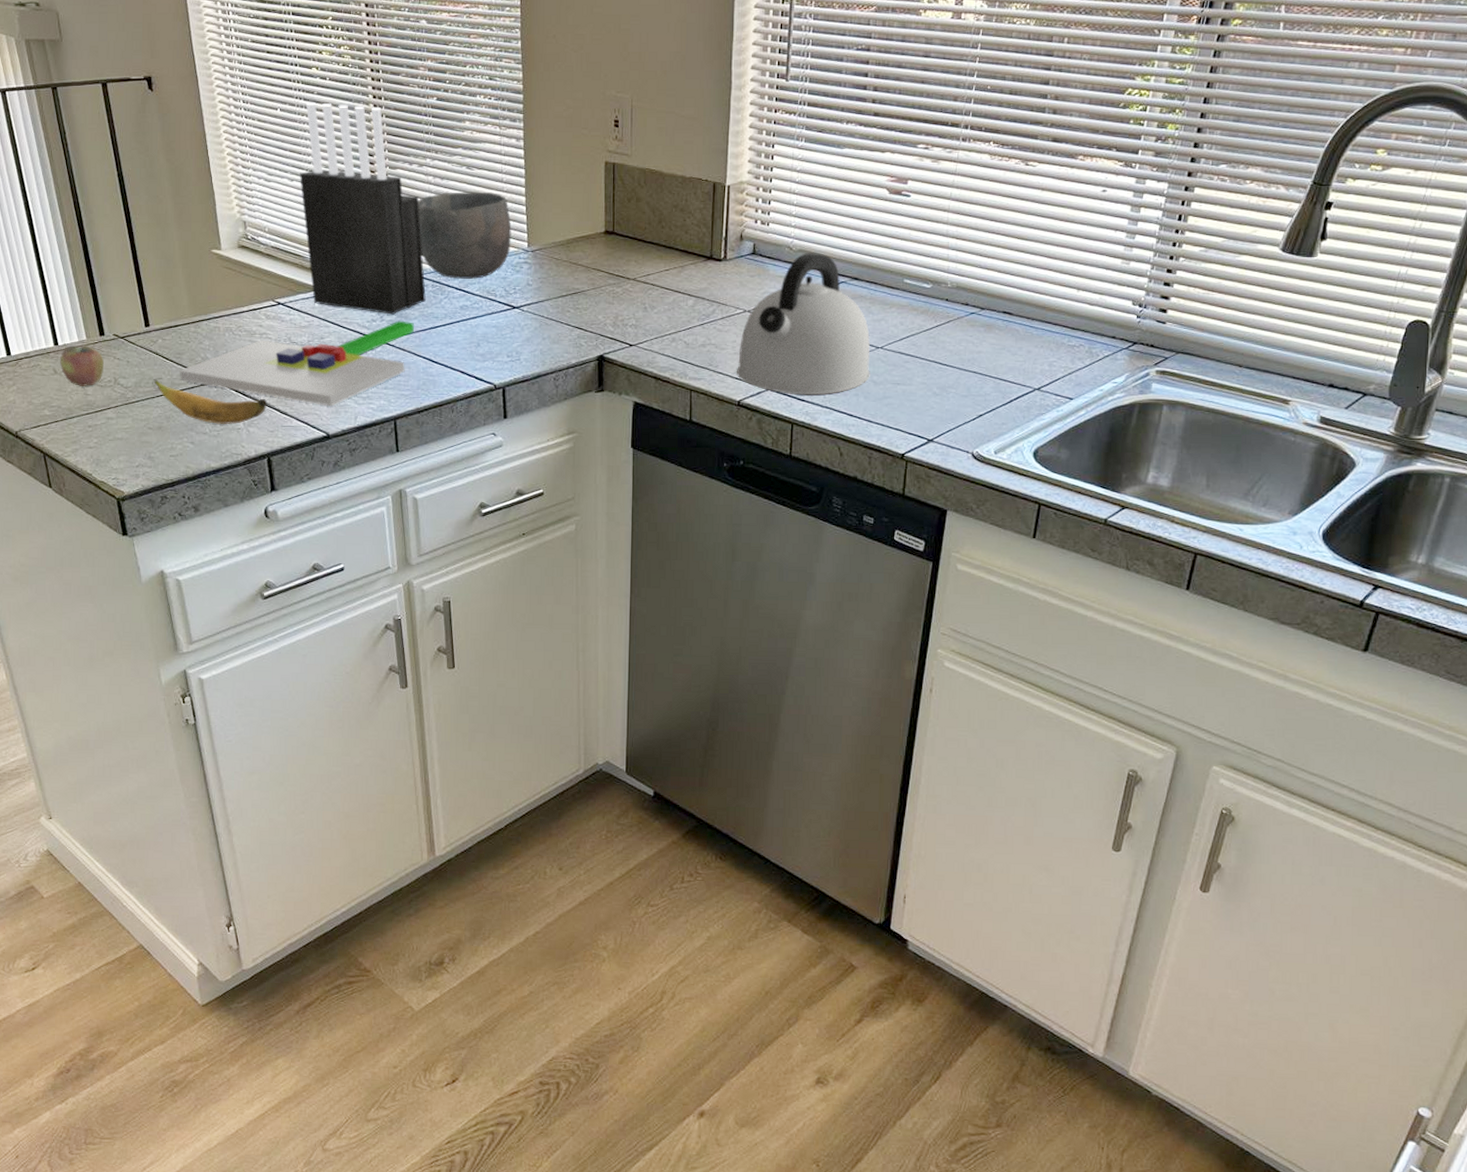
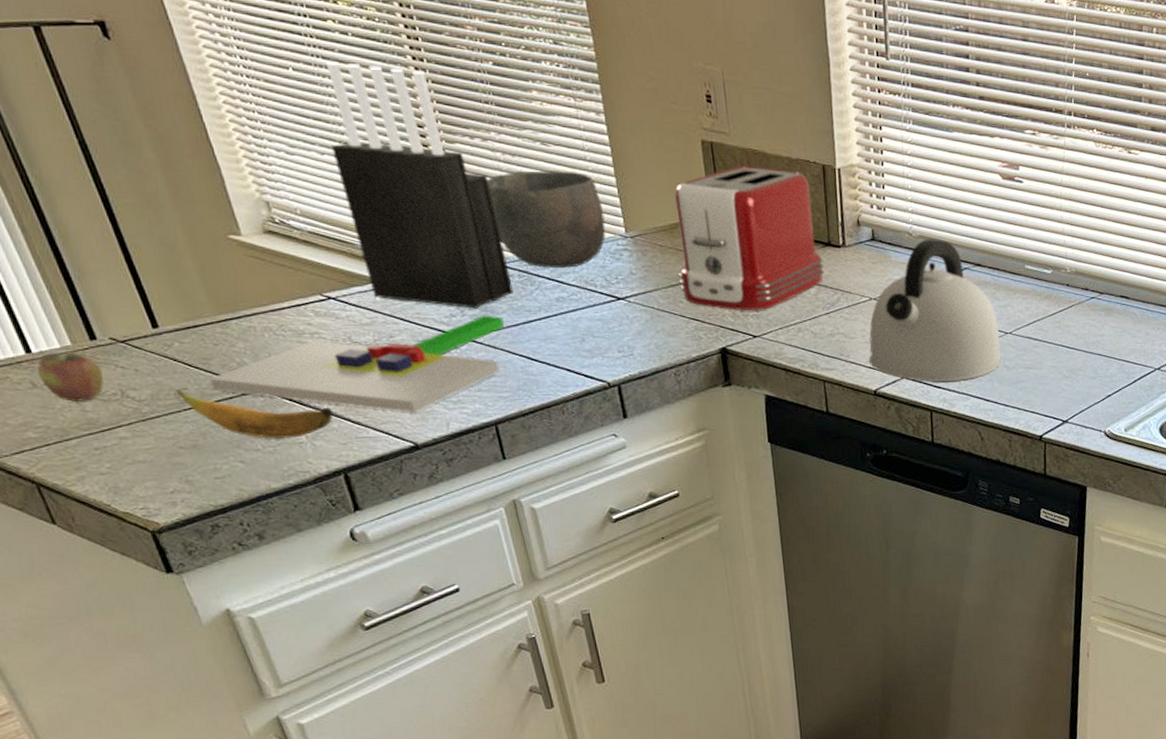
toaster: none [569,185,704,320] -> present [674,166,824,310]

